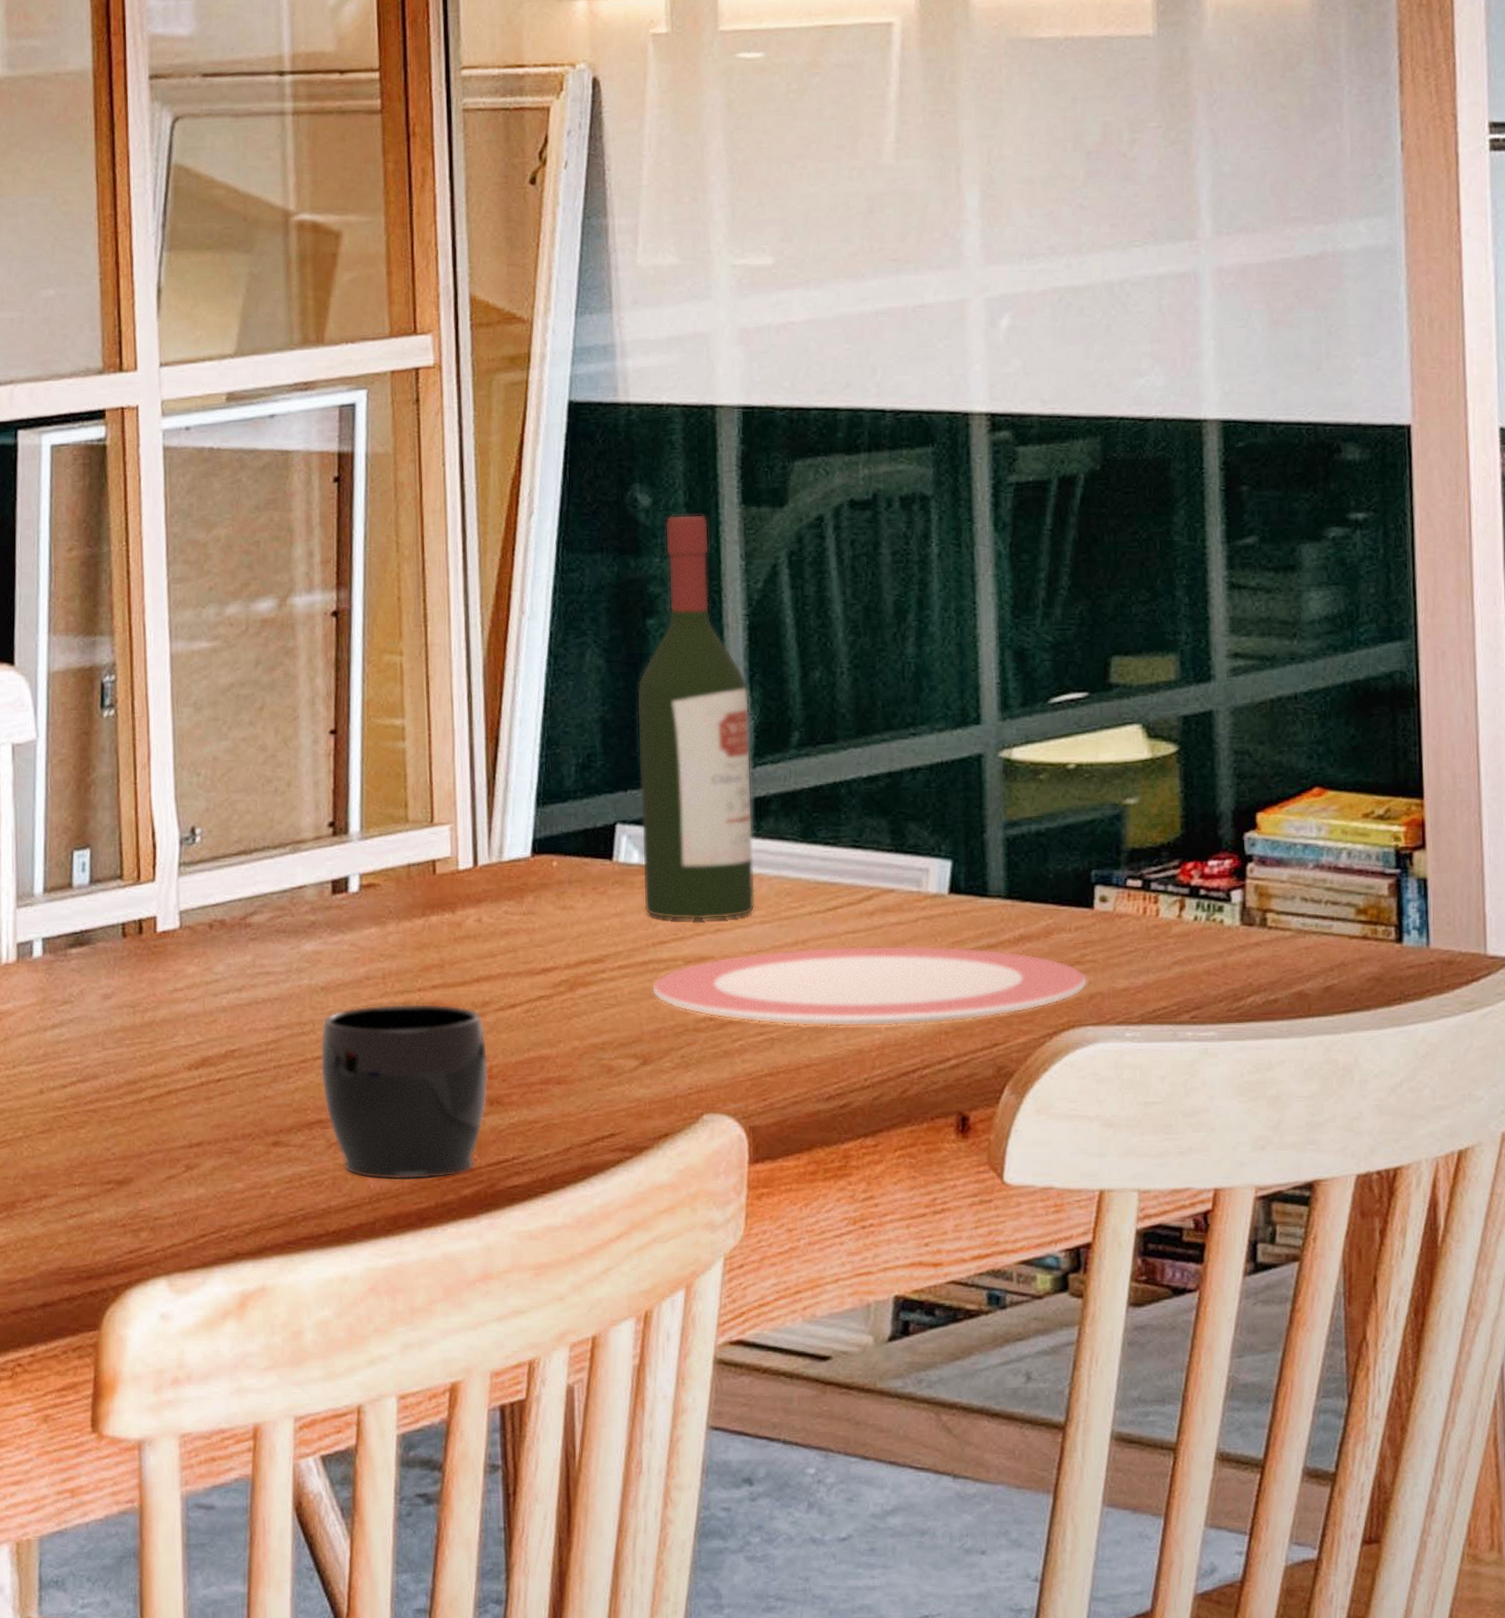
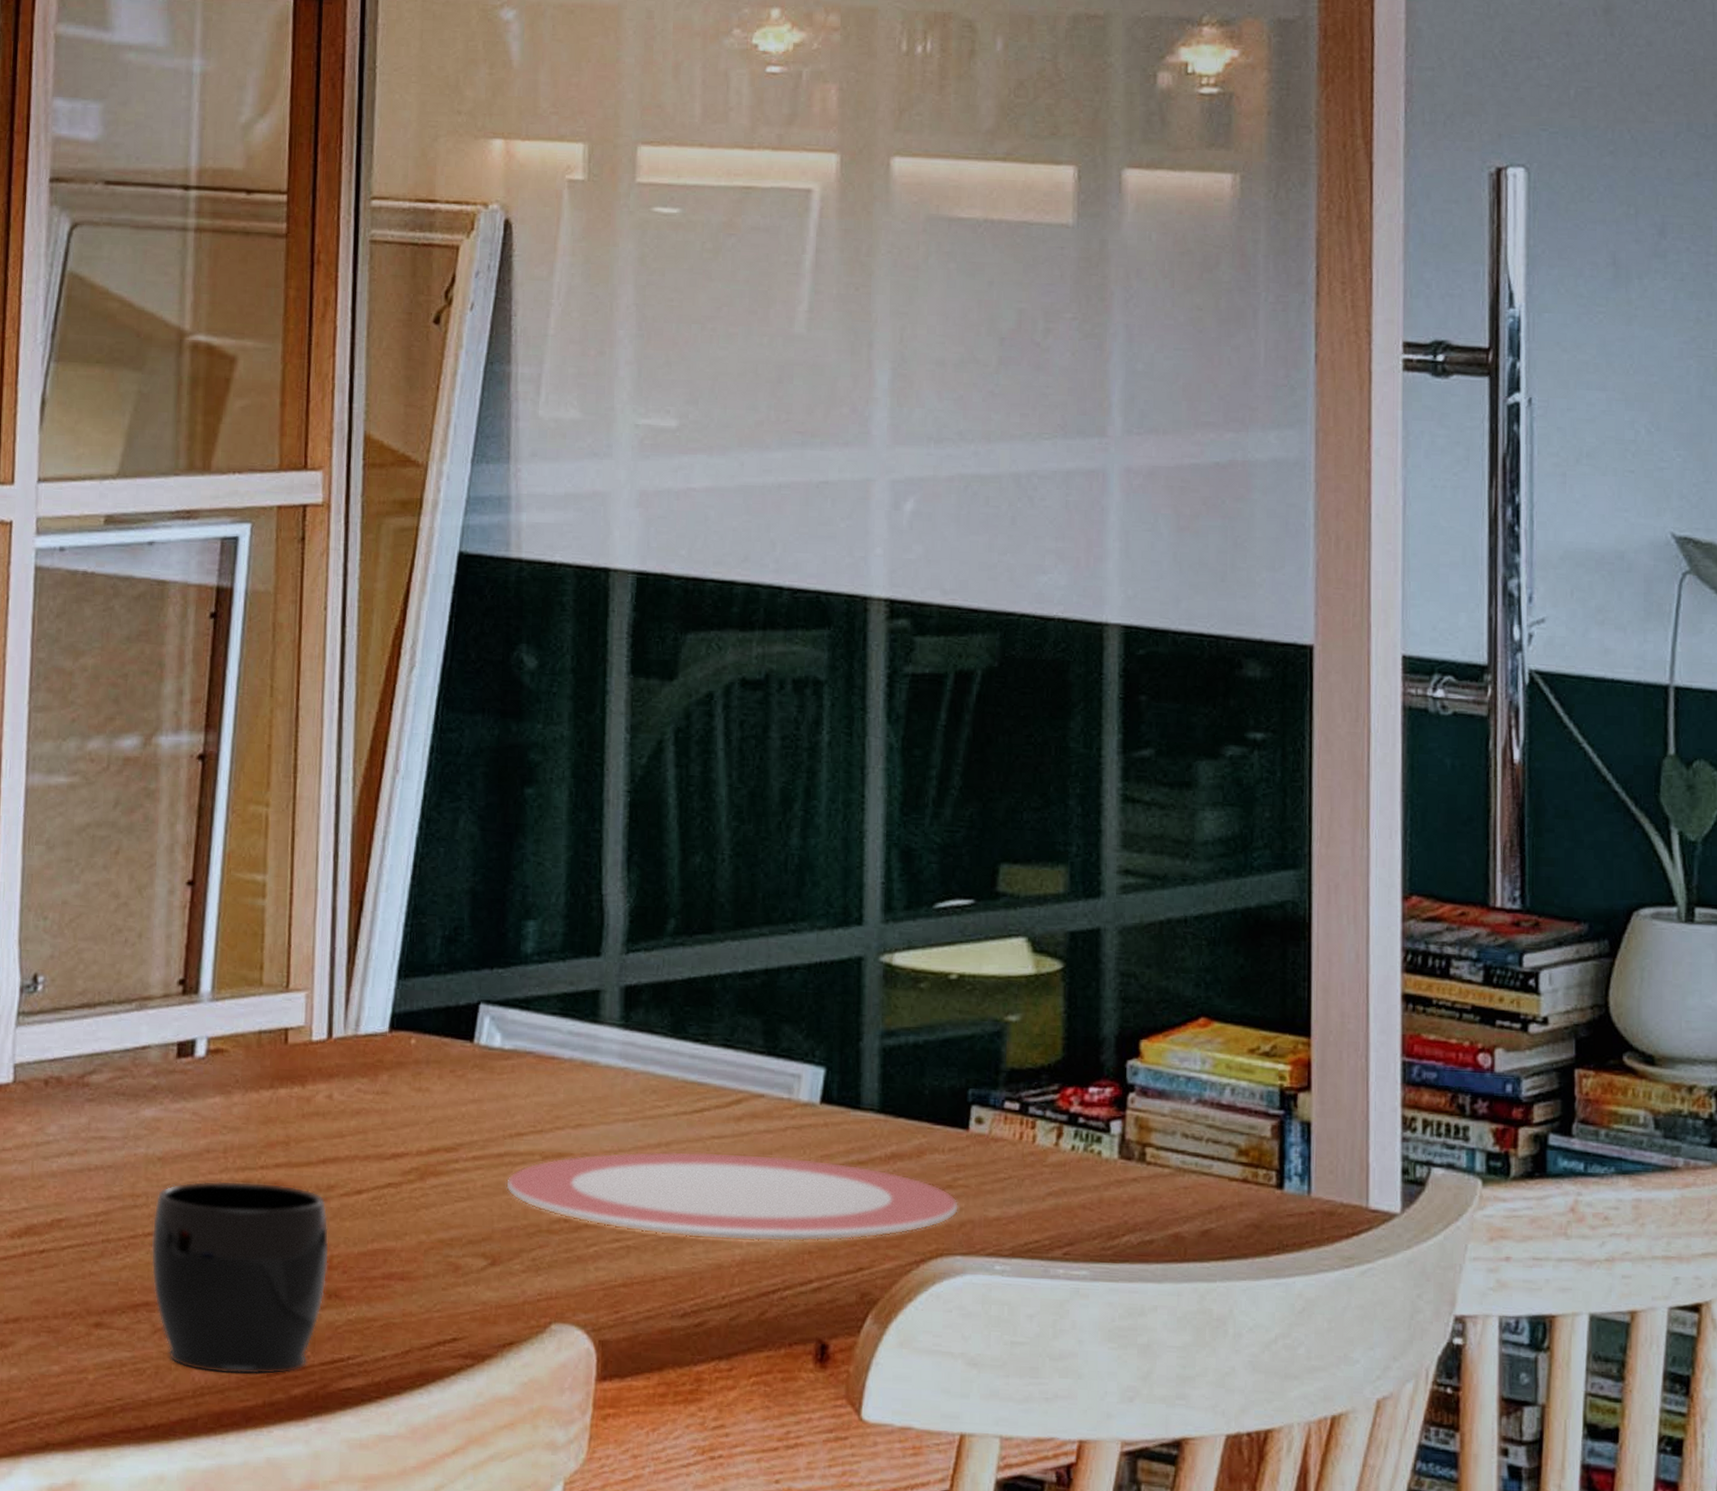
wine bottle: present [637,514,755,920] -> none [503,680,625,1114]

